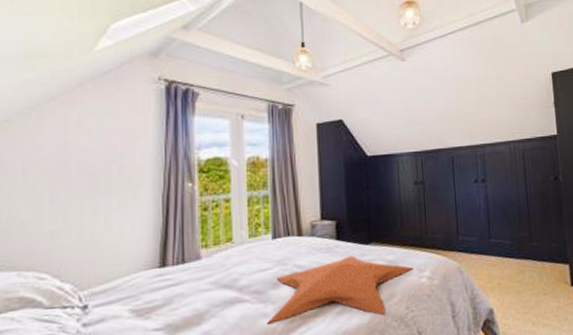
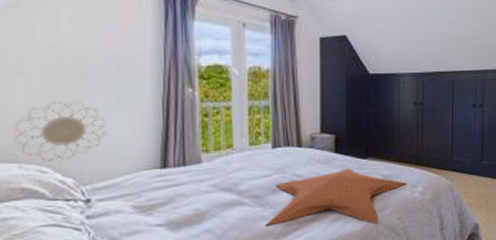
decorative wall piece: none [15,203,108,268] -> present [13,101,107,162]

